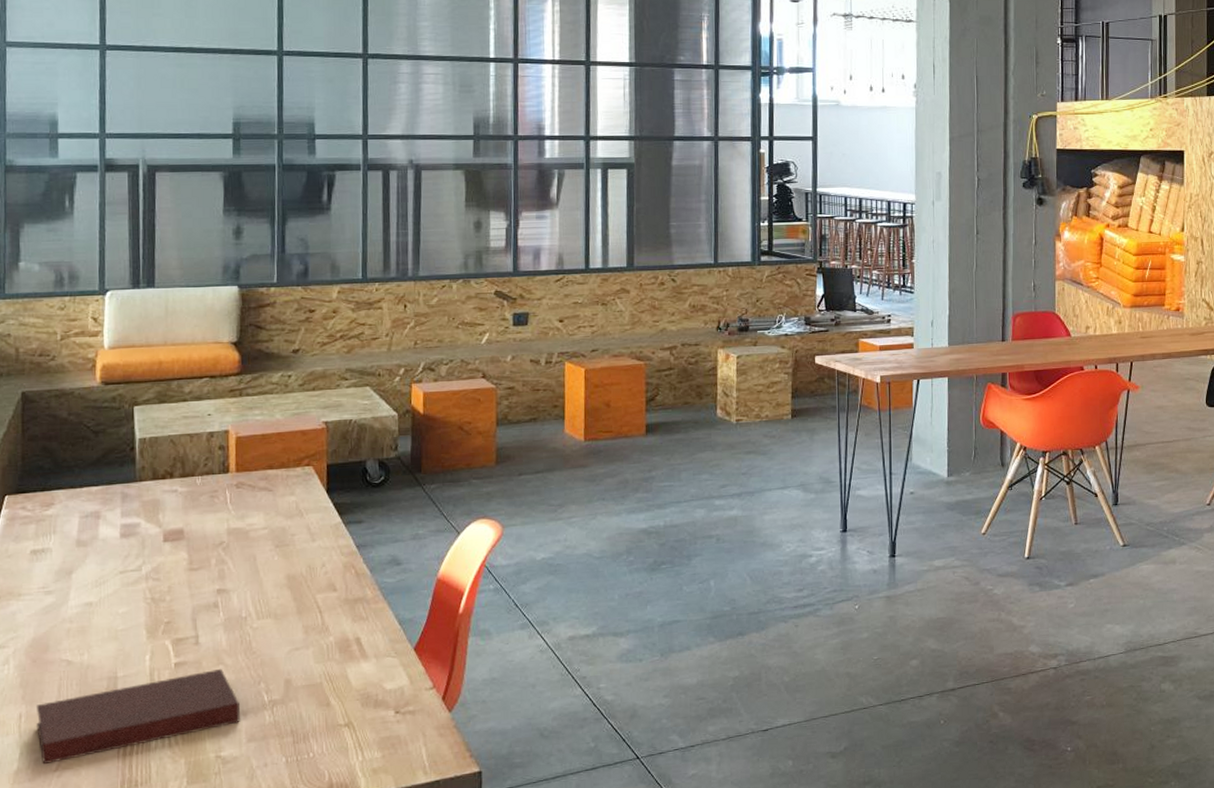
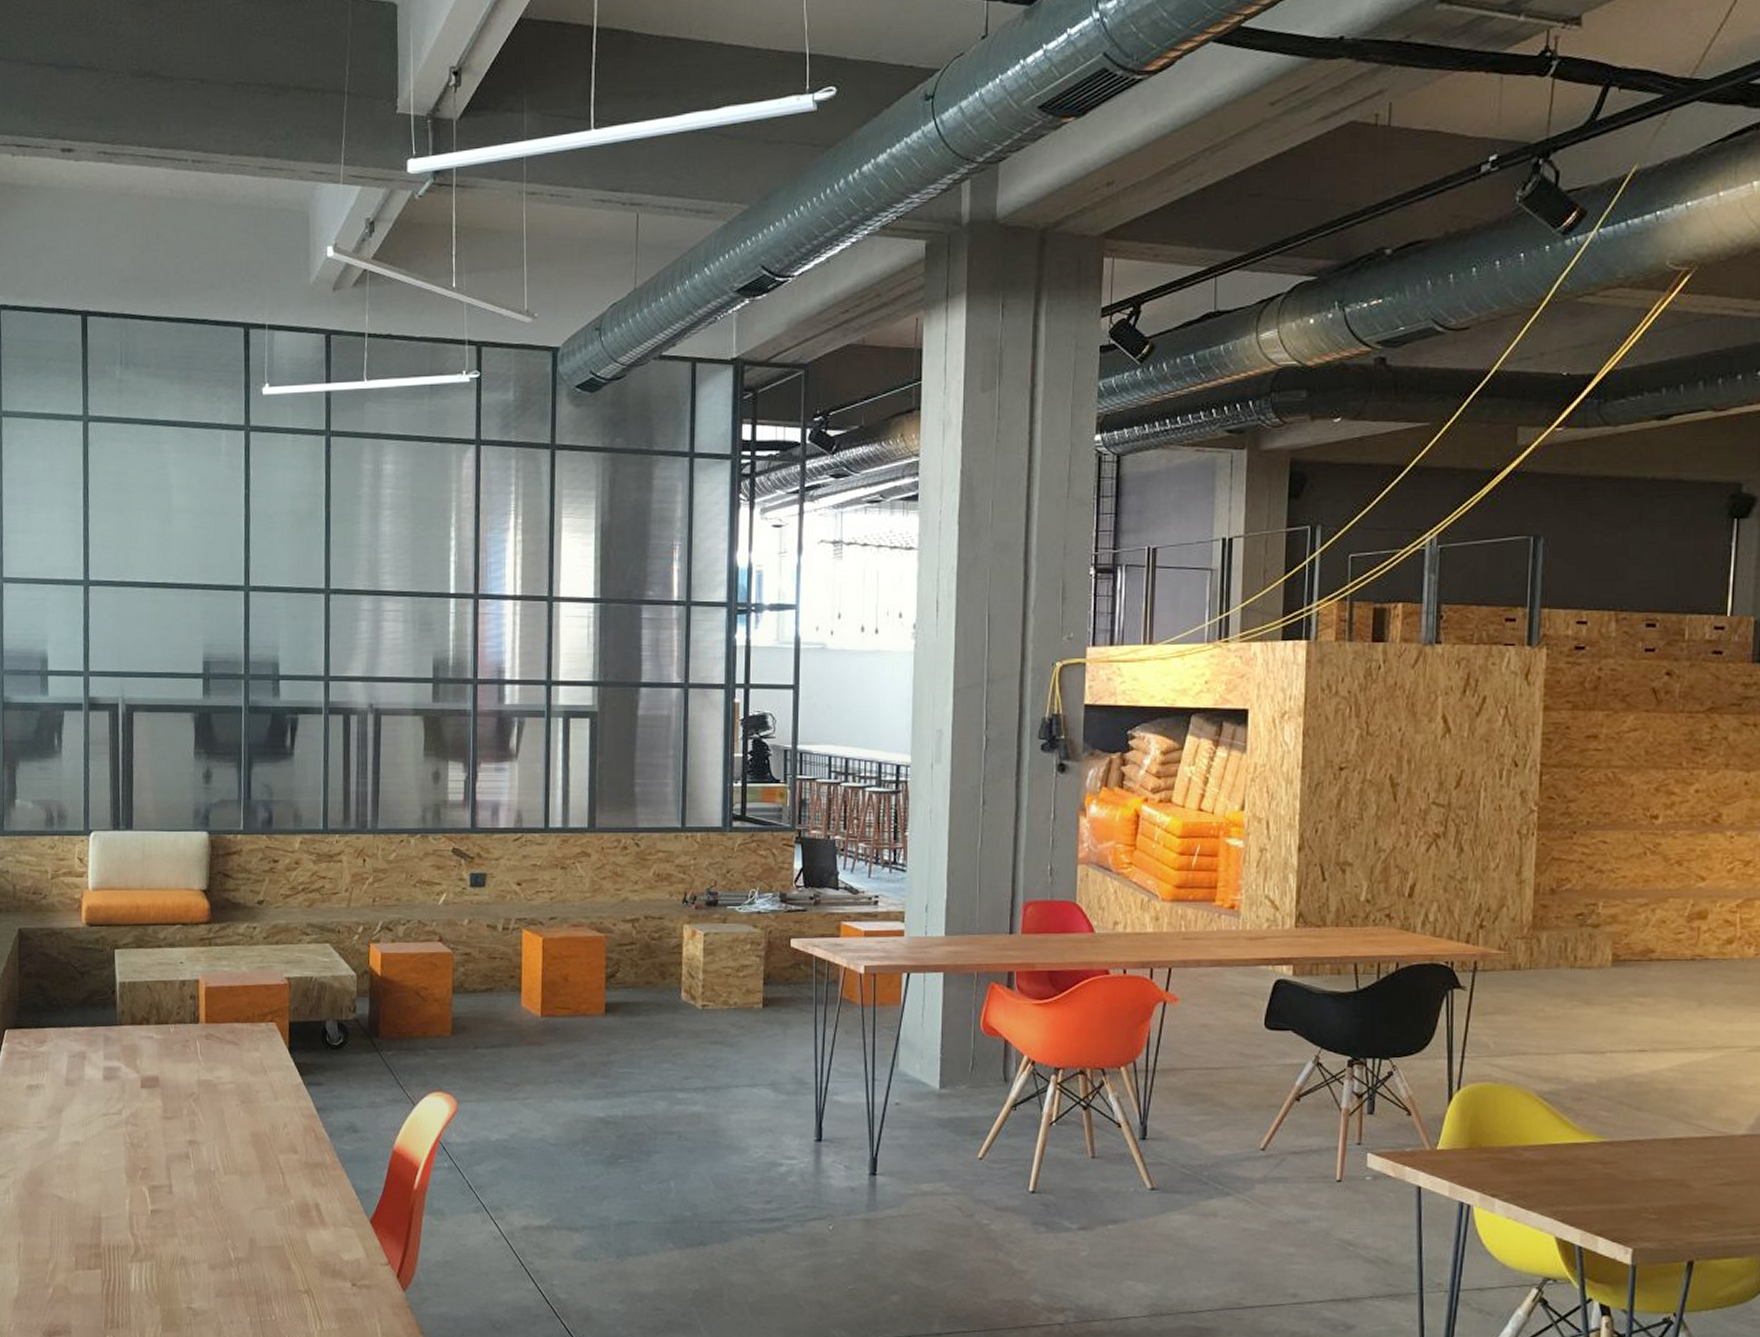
notebook: present [35,668,240,765] -> none [32,1220,209,1295]

